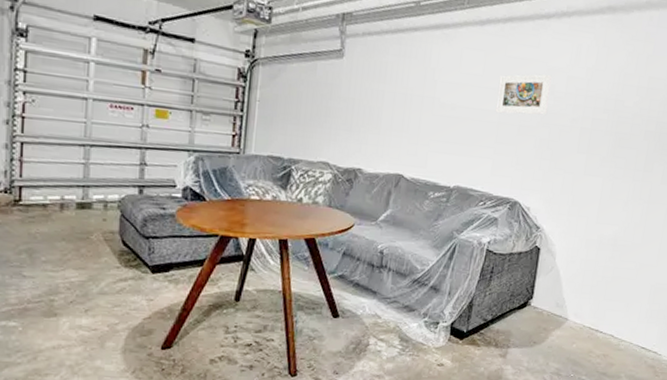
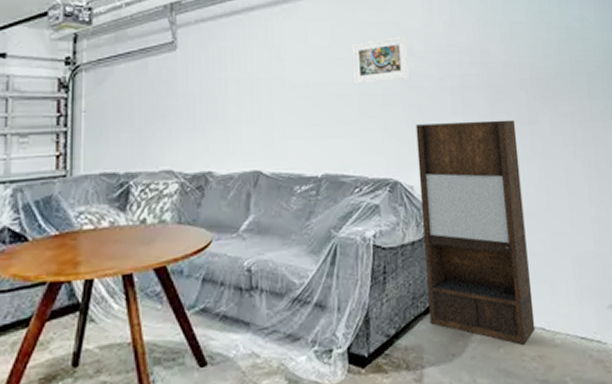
shelving unit: none [521,156,632,344] -> present [415,119,536,345]

